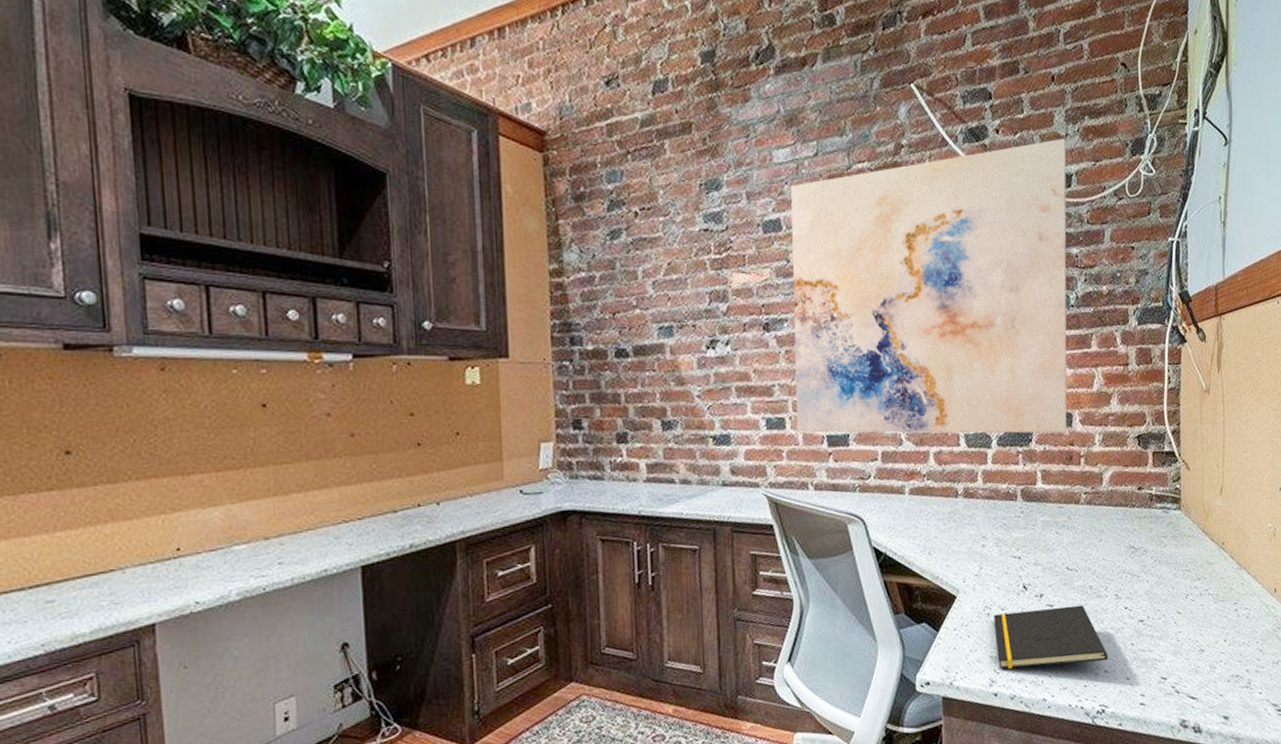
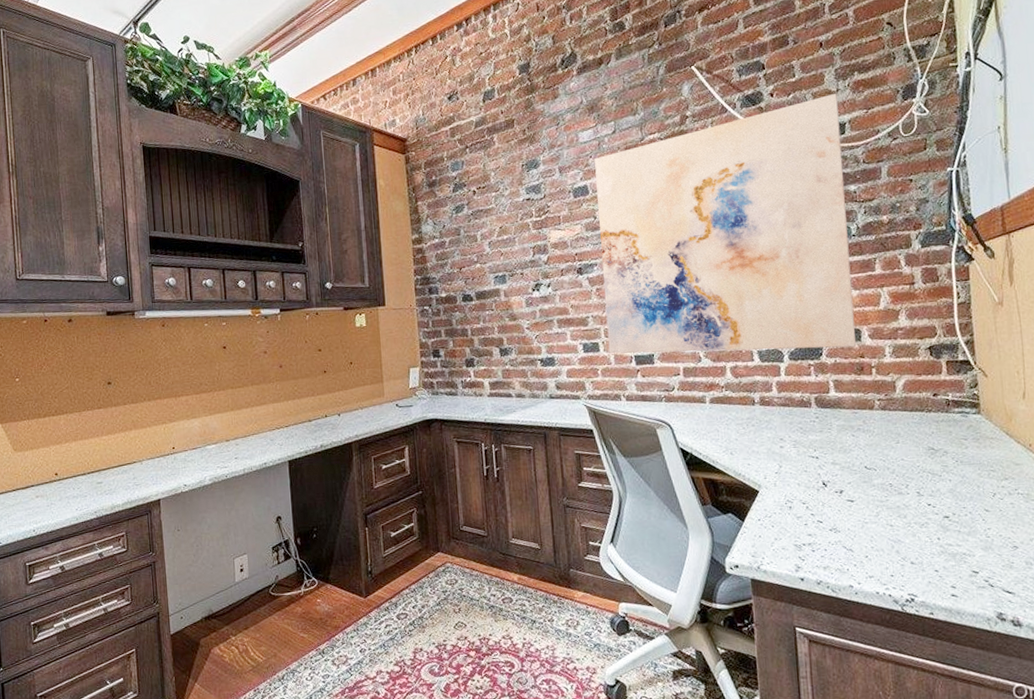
notepad: present [994,605,1108,669] -> none [796,501,914,557]

